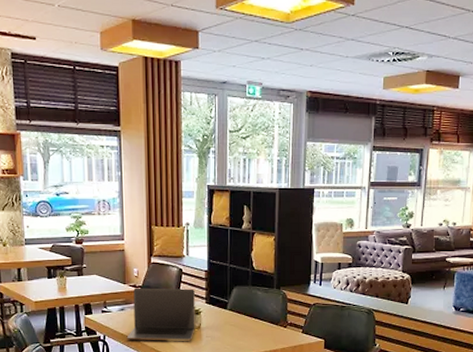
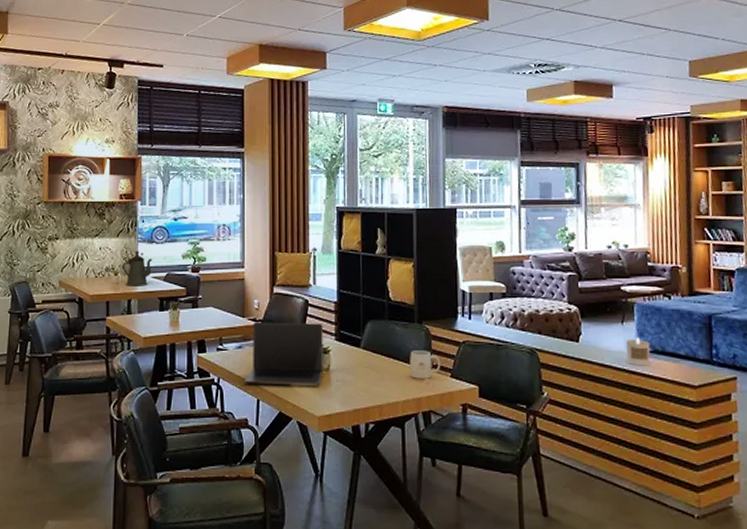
coffee pot: none [9,224,38,256] -> present [121,251,152,287]
mug: none [269,311,294,334] -> present [410,350,441,379]
candle: none [444,299,464,323] -> present [625,337,651,366]

